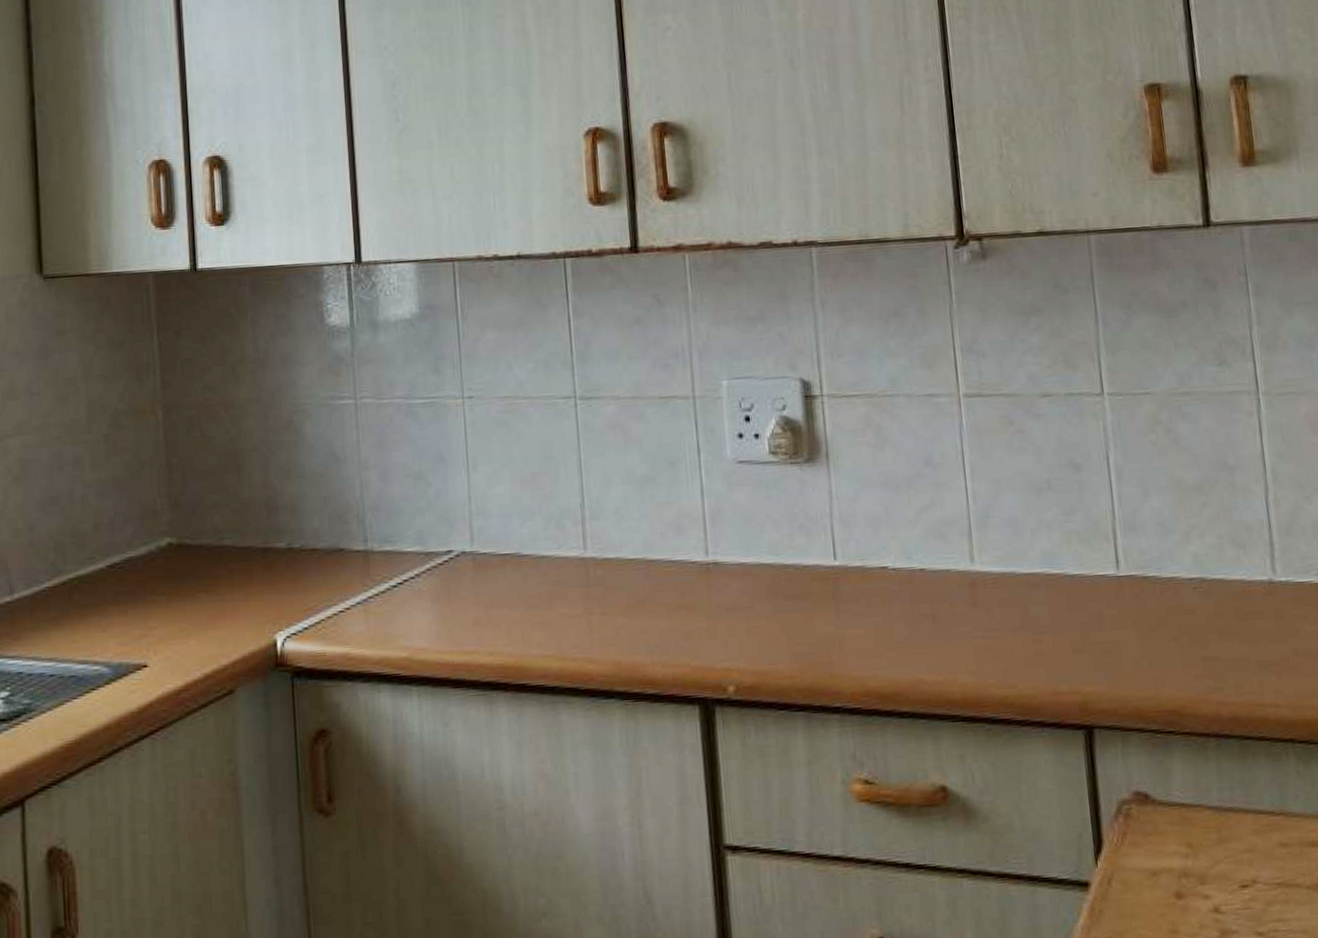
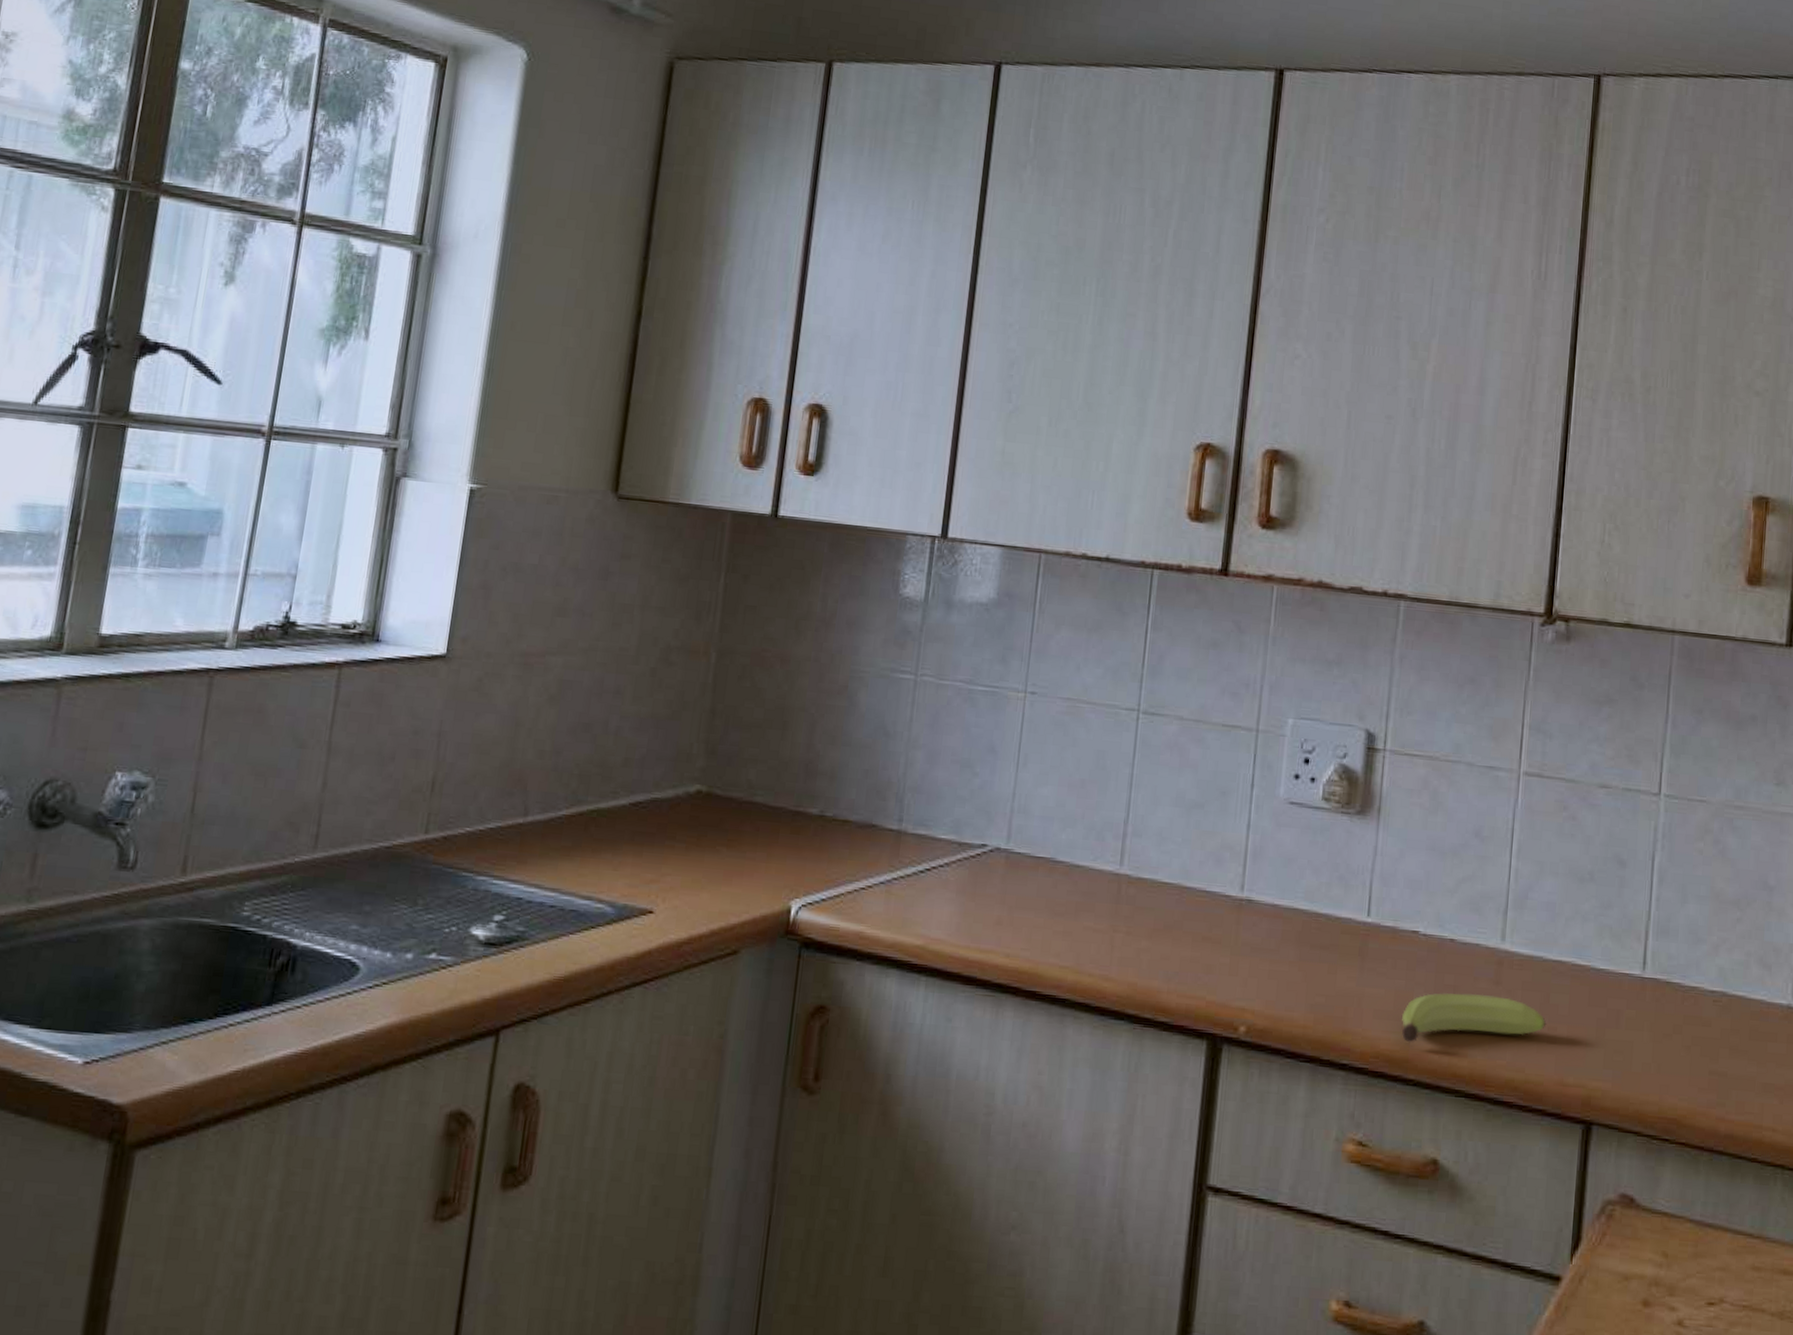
fruit: none [886,617,1030,677] -> present [1402,993,1547,1043]

